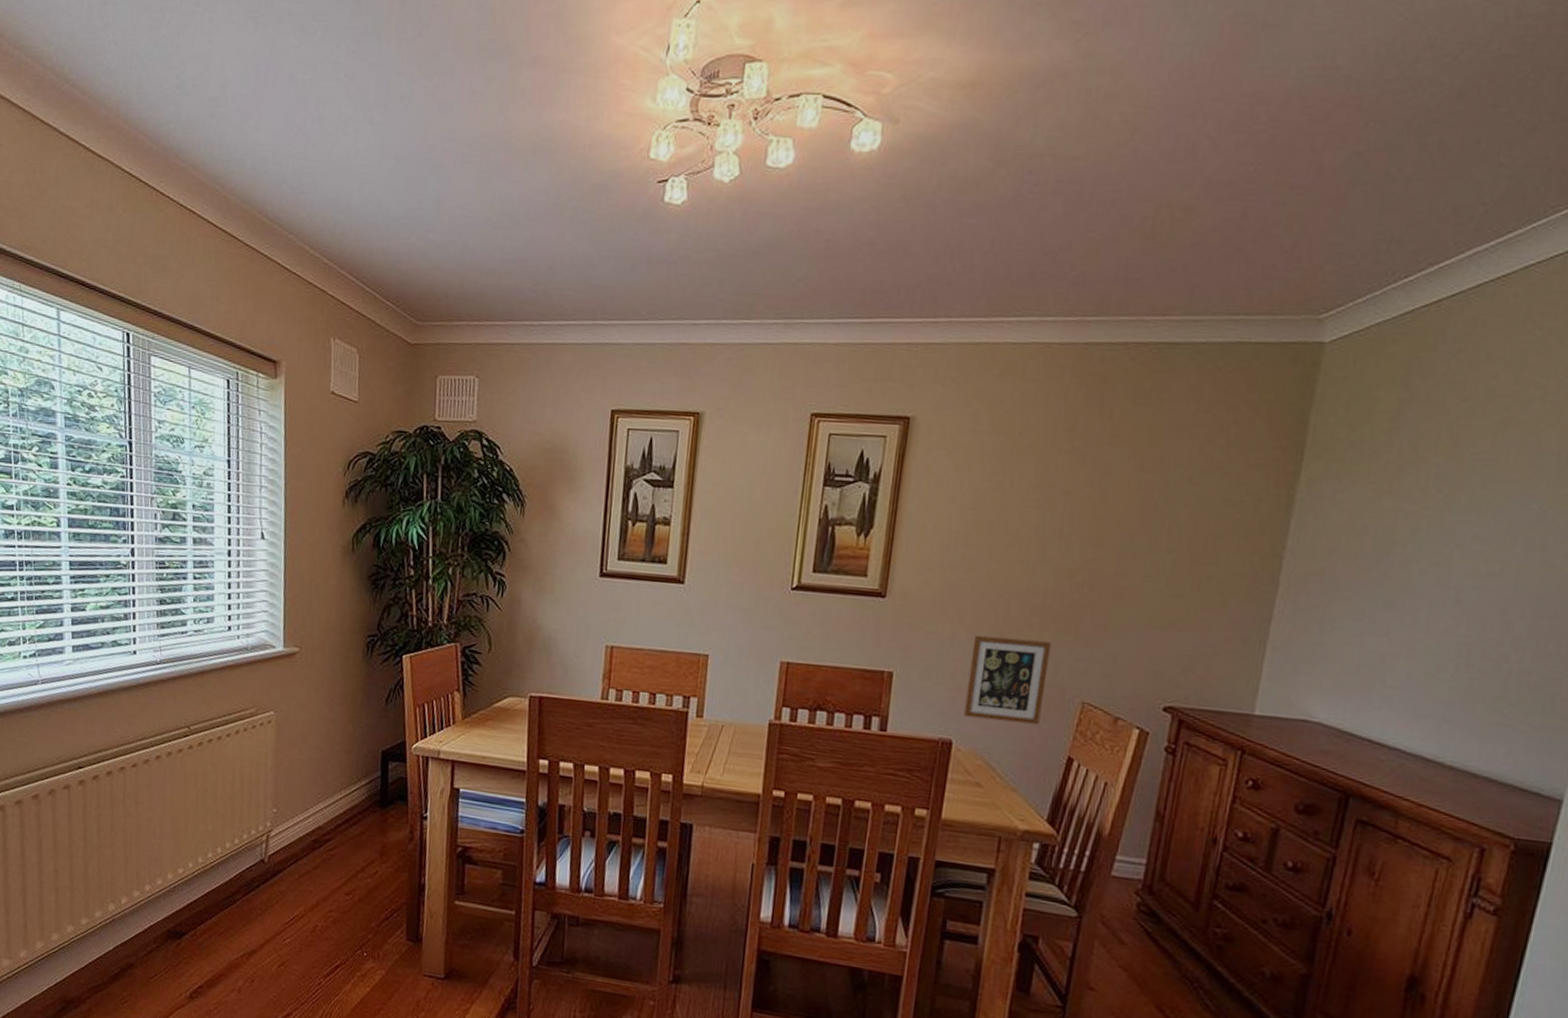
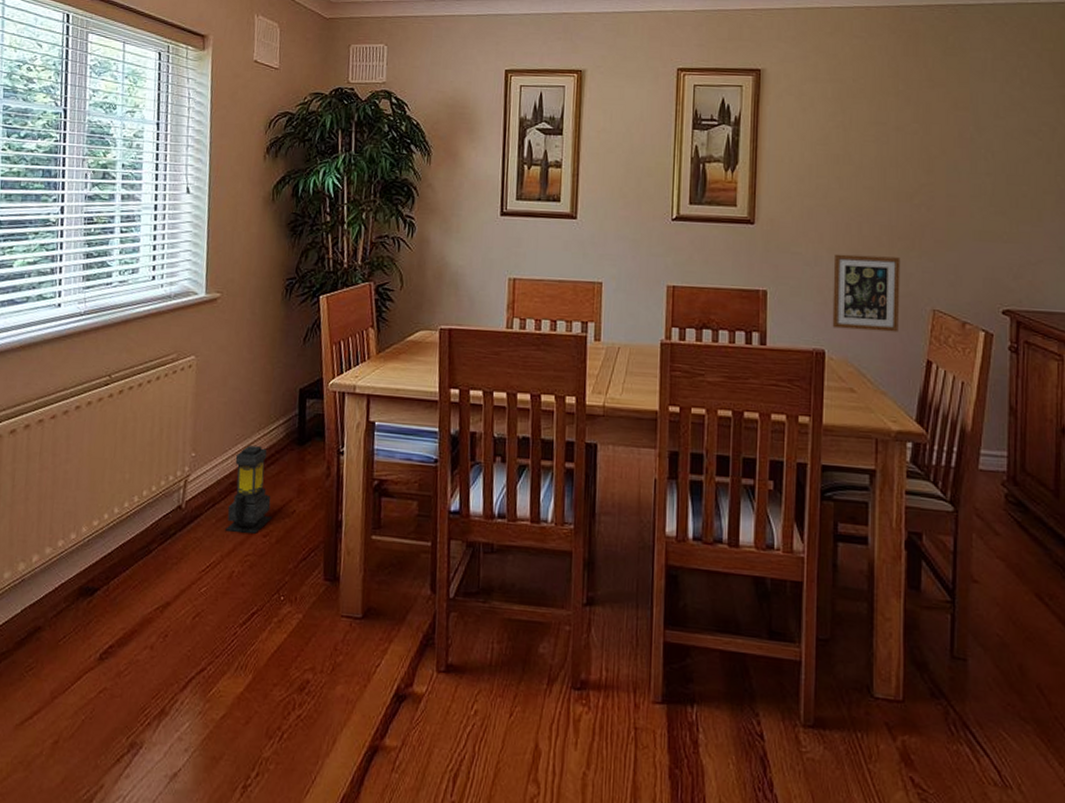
lantern: none [308,805,355,891] -> present [225,445,272,534]

